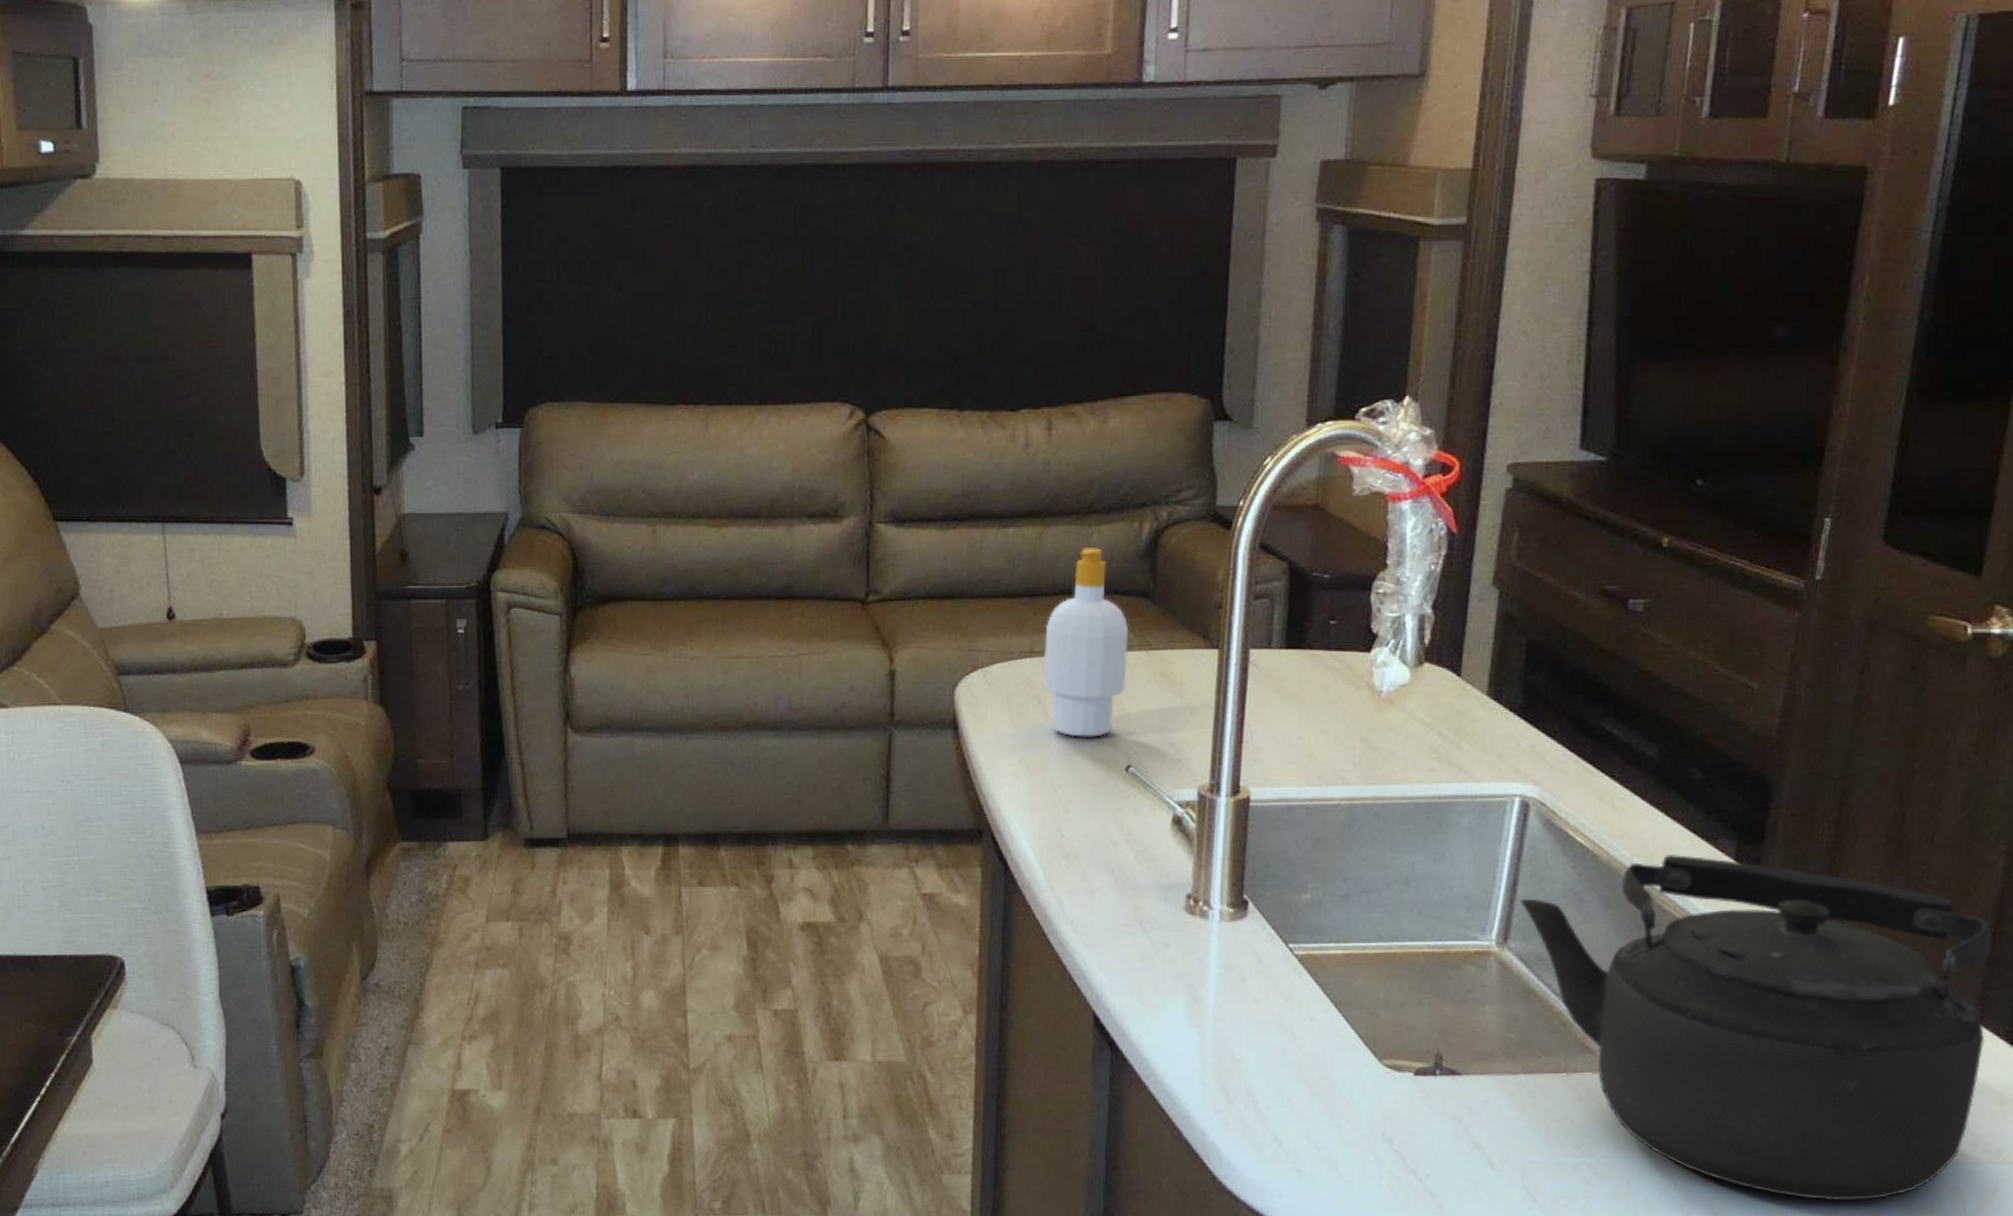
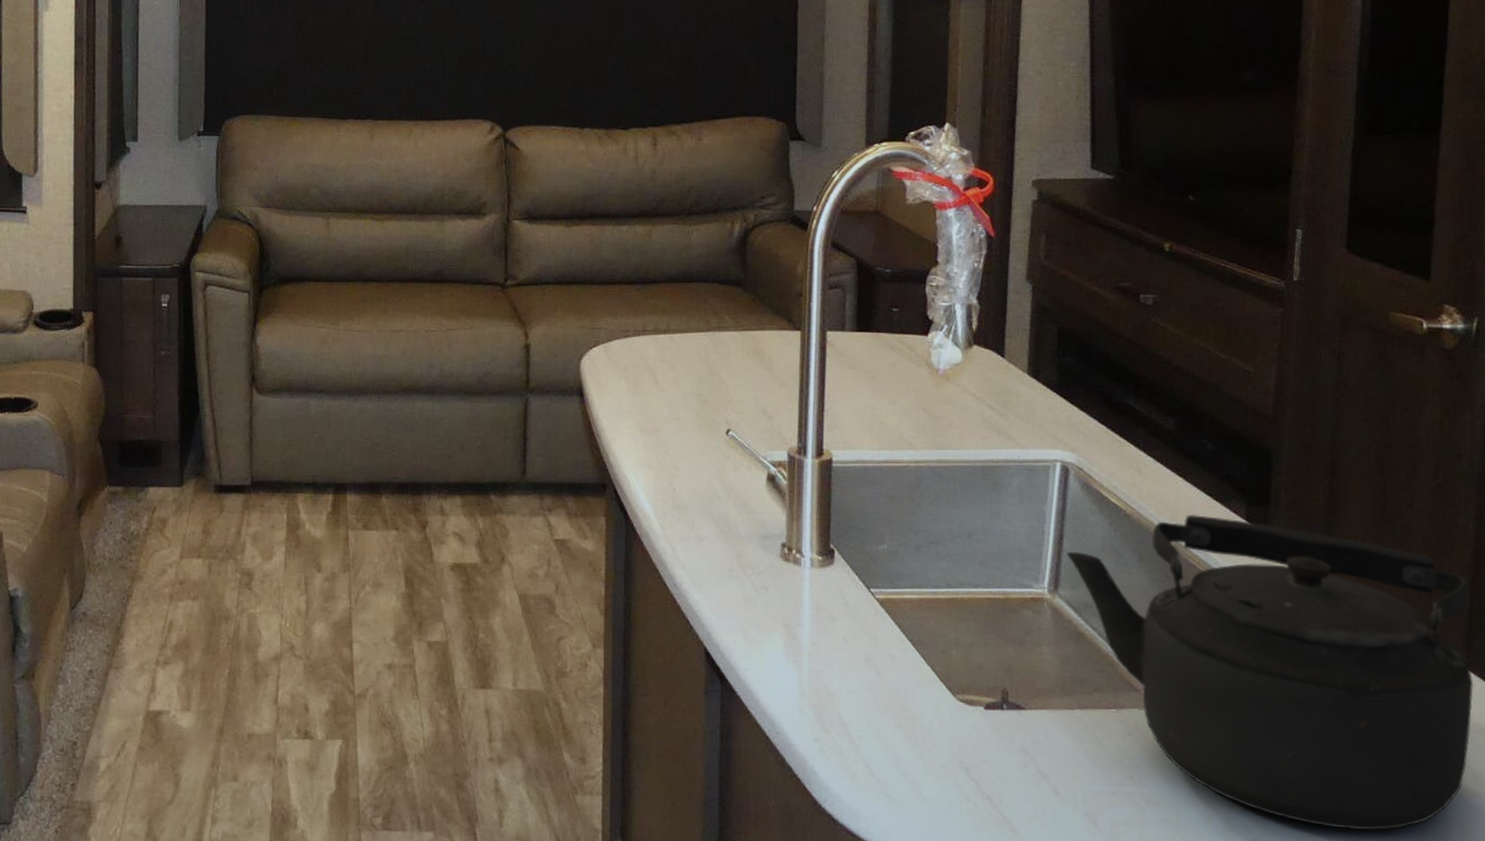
soap bottle: present [1042,546,1129,737] -> none [654,242,725,405]

